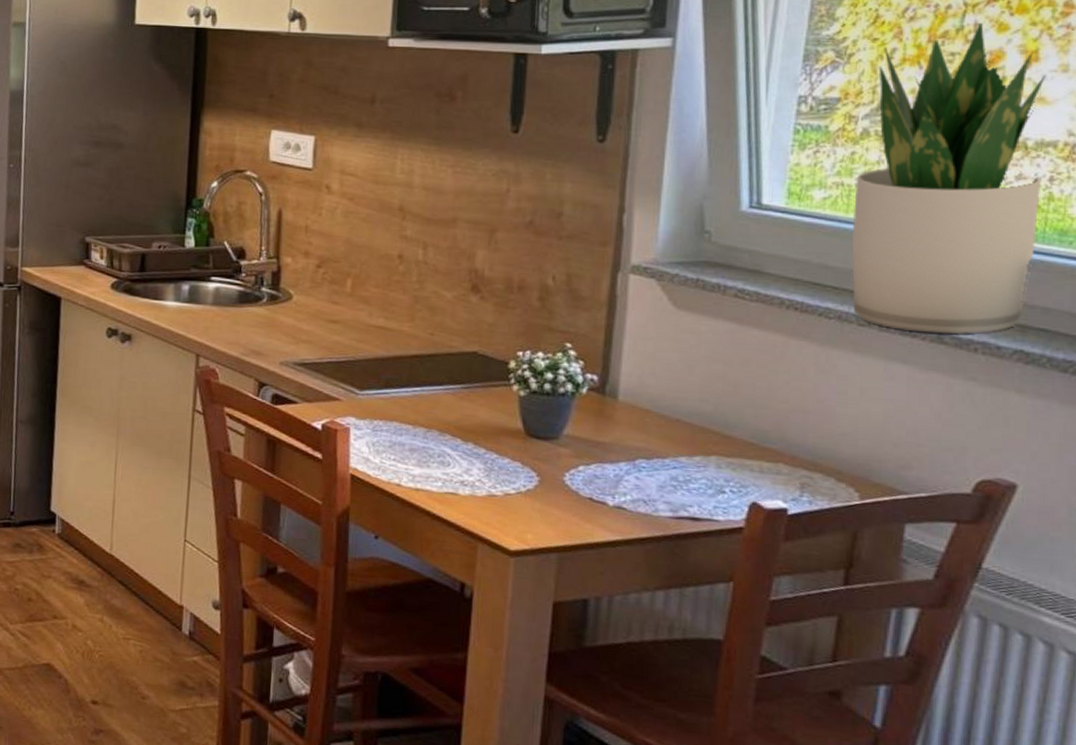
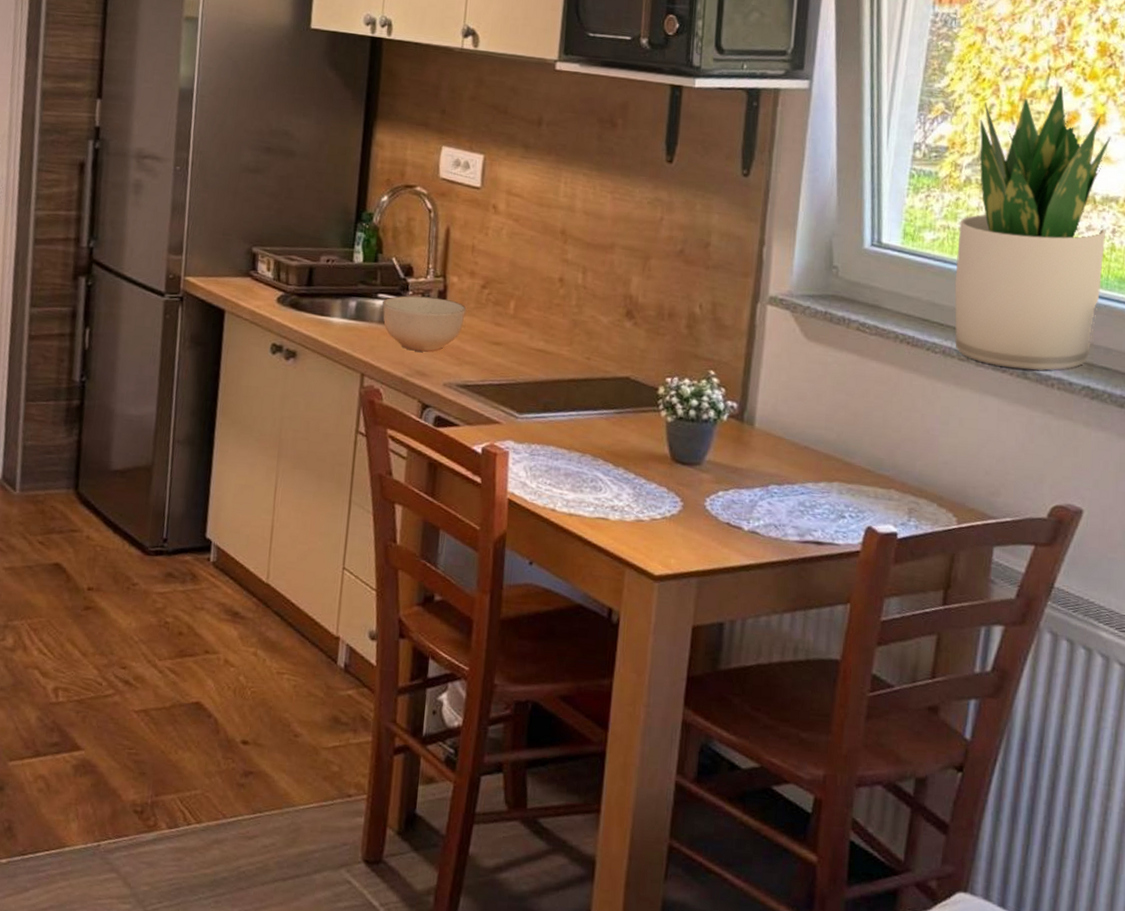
bowl: none [215,277,302,332] -> present [382,295,467,352]

